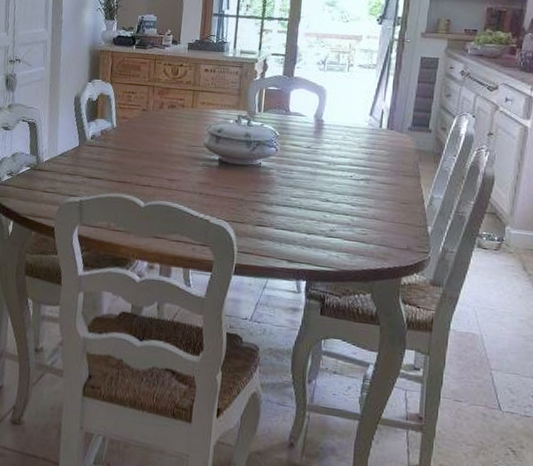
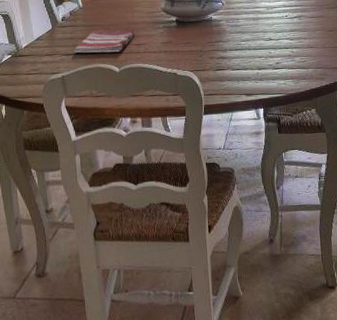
dish towel: none [97,155,170,185] -> present [73,29,135,53]

